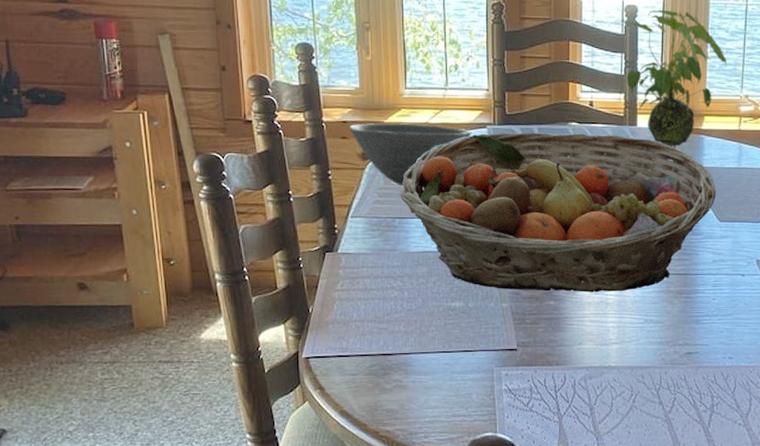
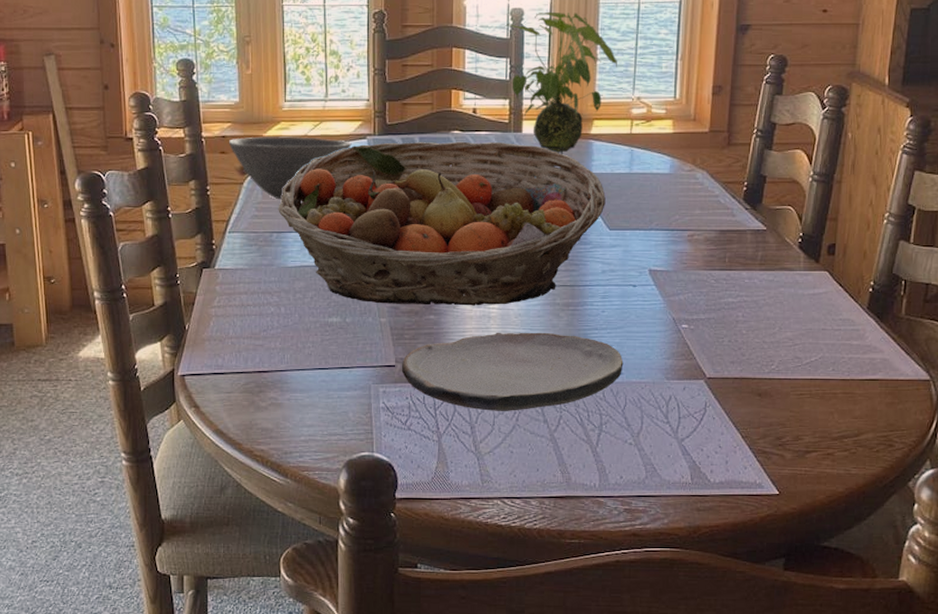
plate: none [523,318,733,393] -> present [401,332,624,411]

